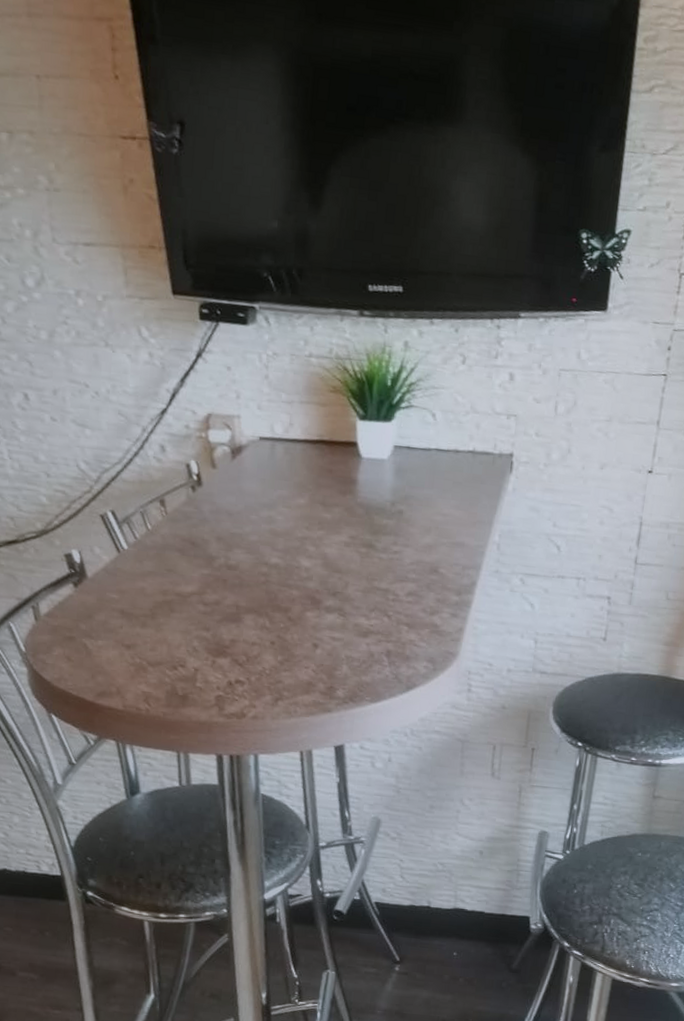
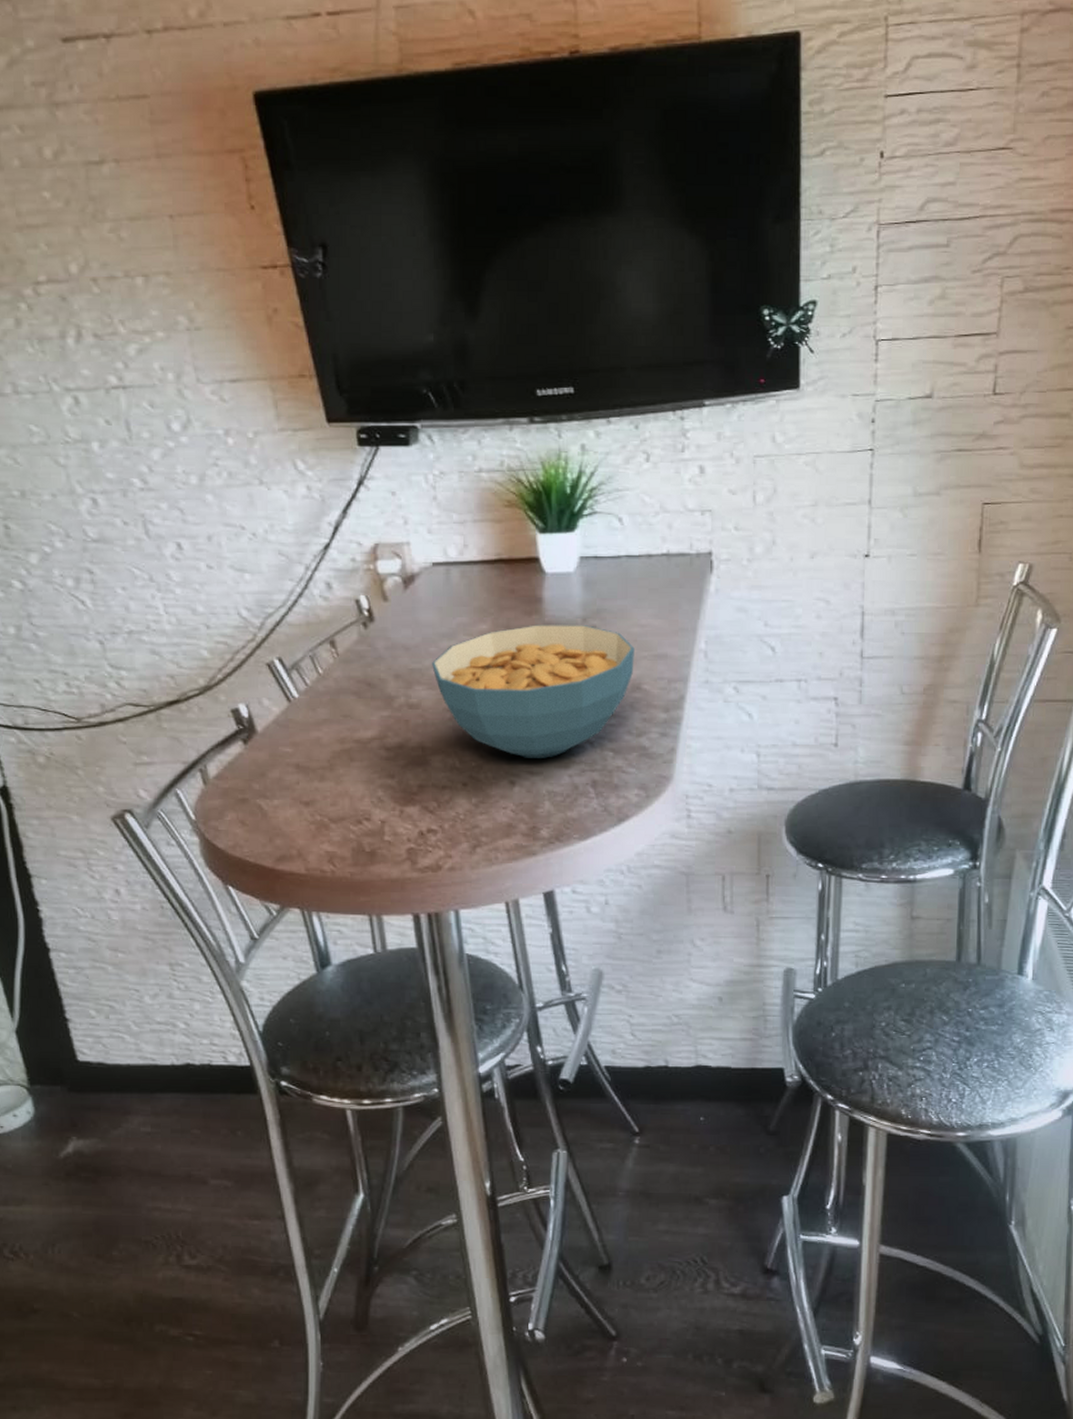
cereal bowl: none [251,504,436,627] -> present [432,625,635,758]

